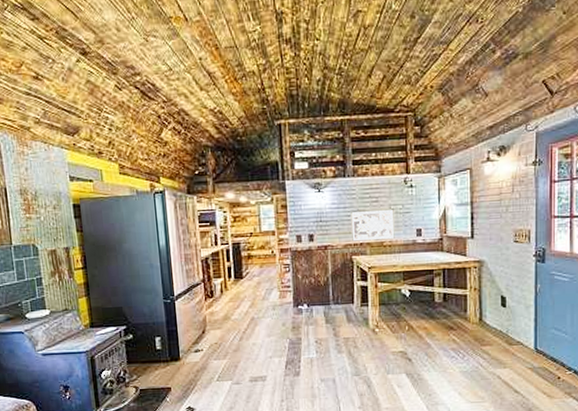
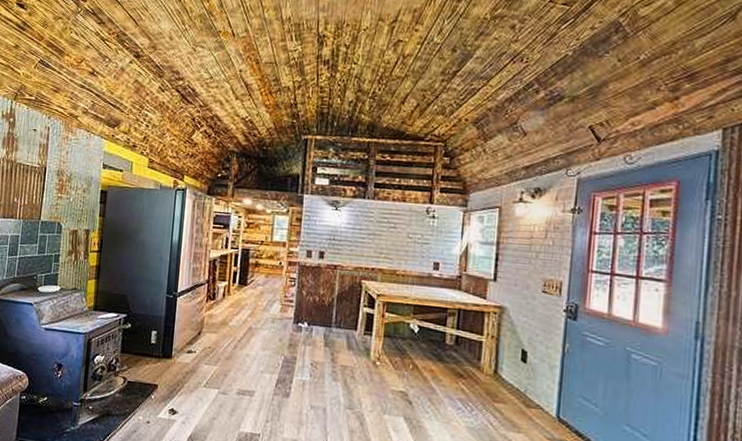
wall art: present [351,208,395,242] -> none [364,234,412,269]

